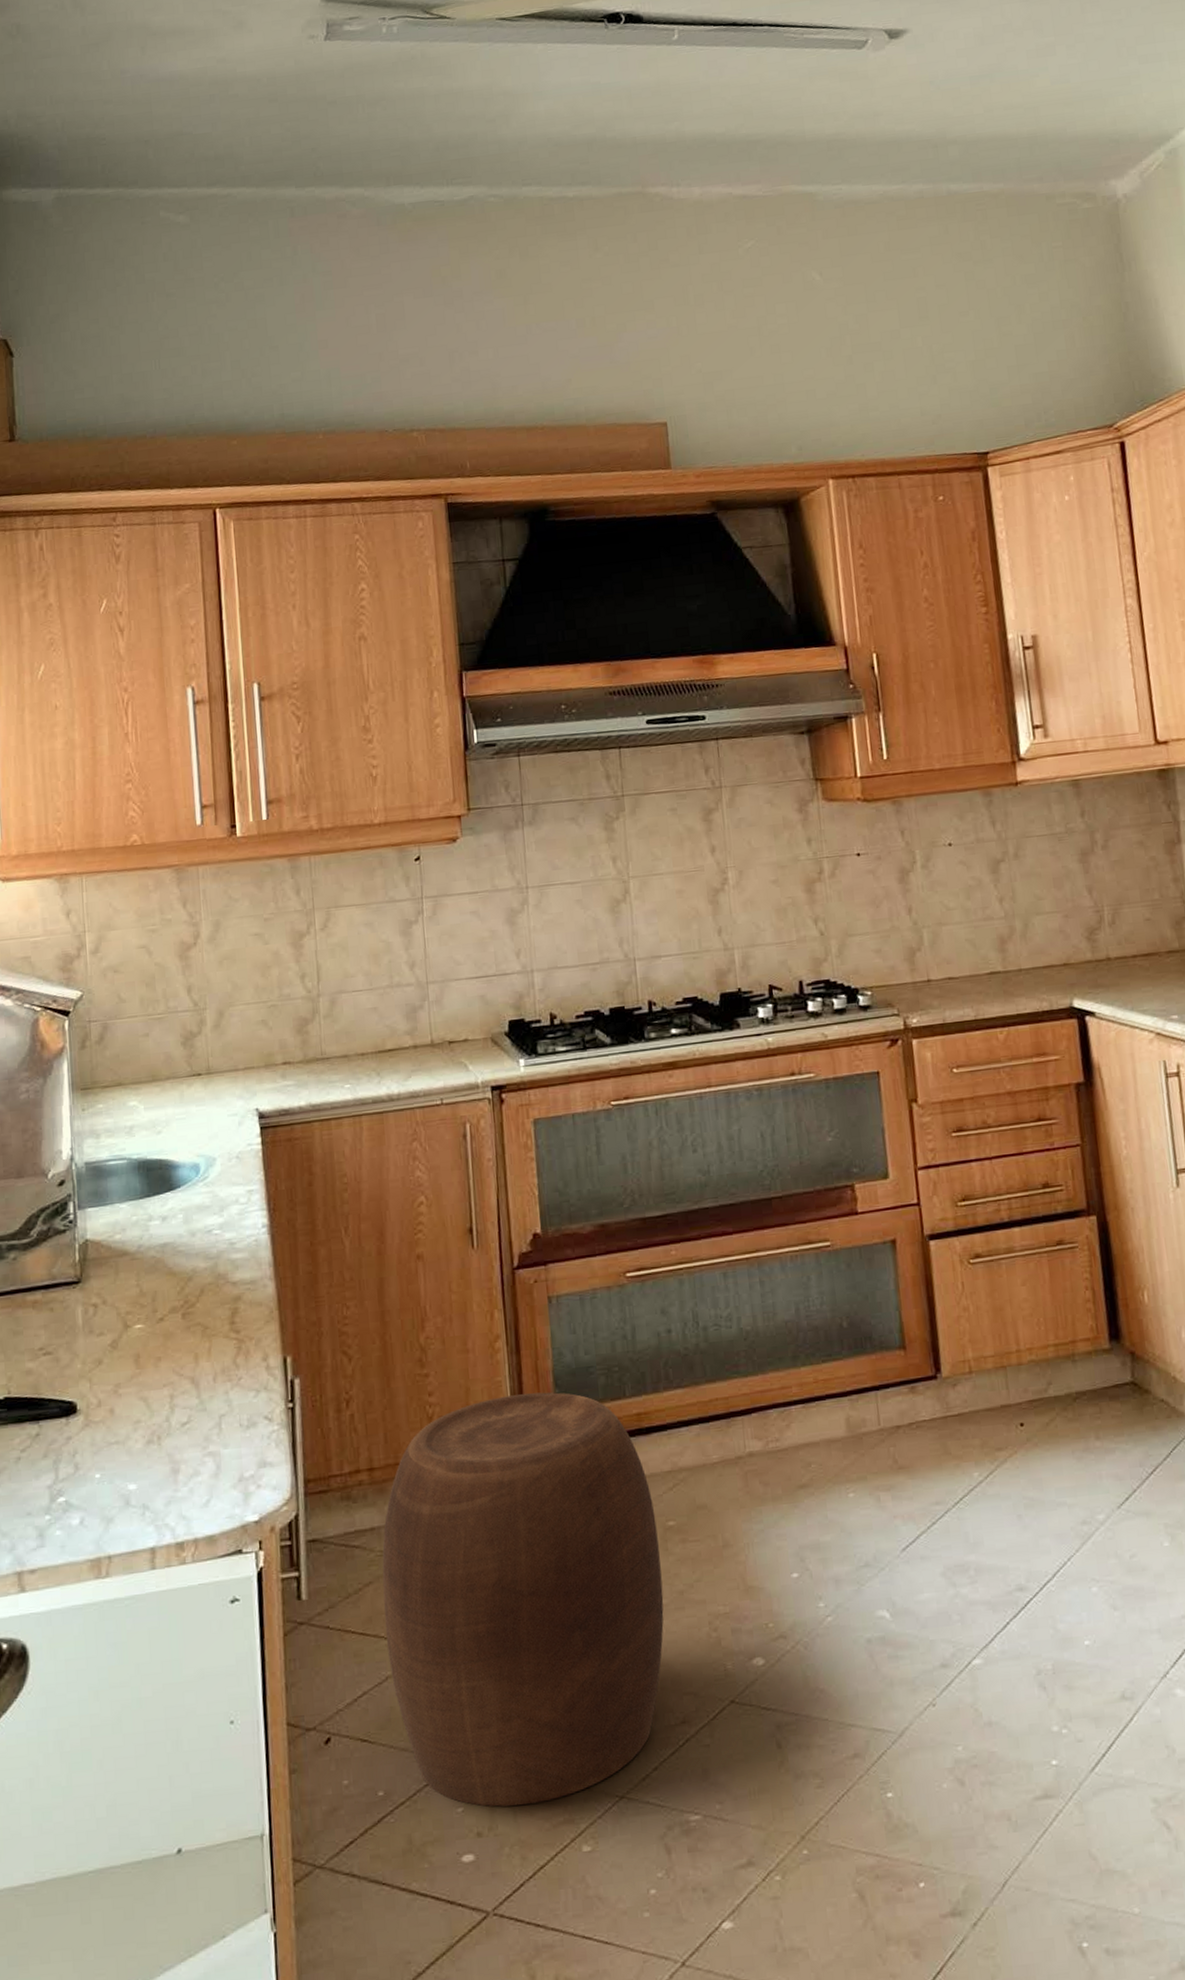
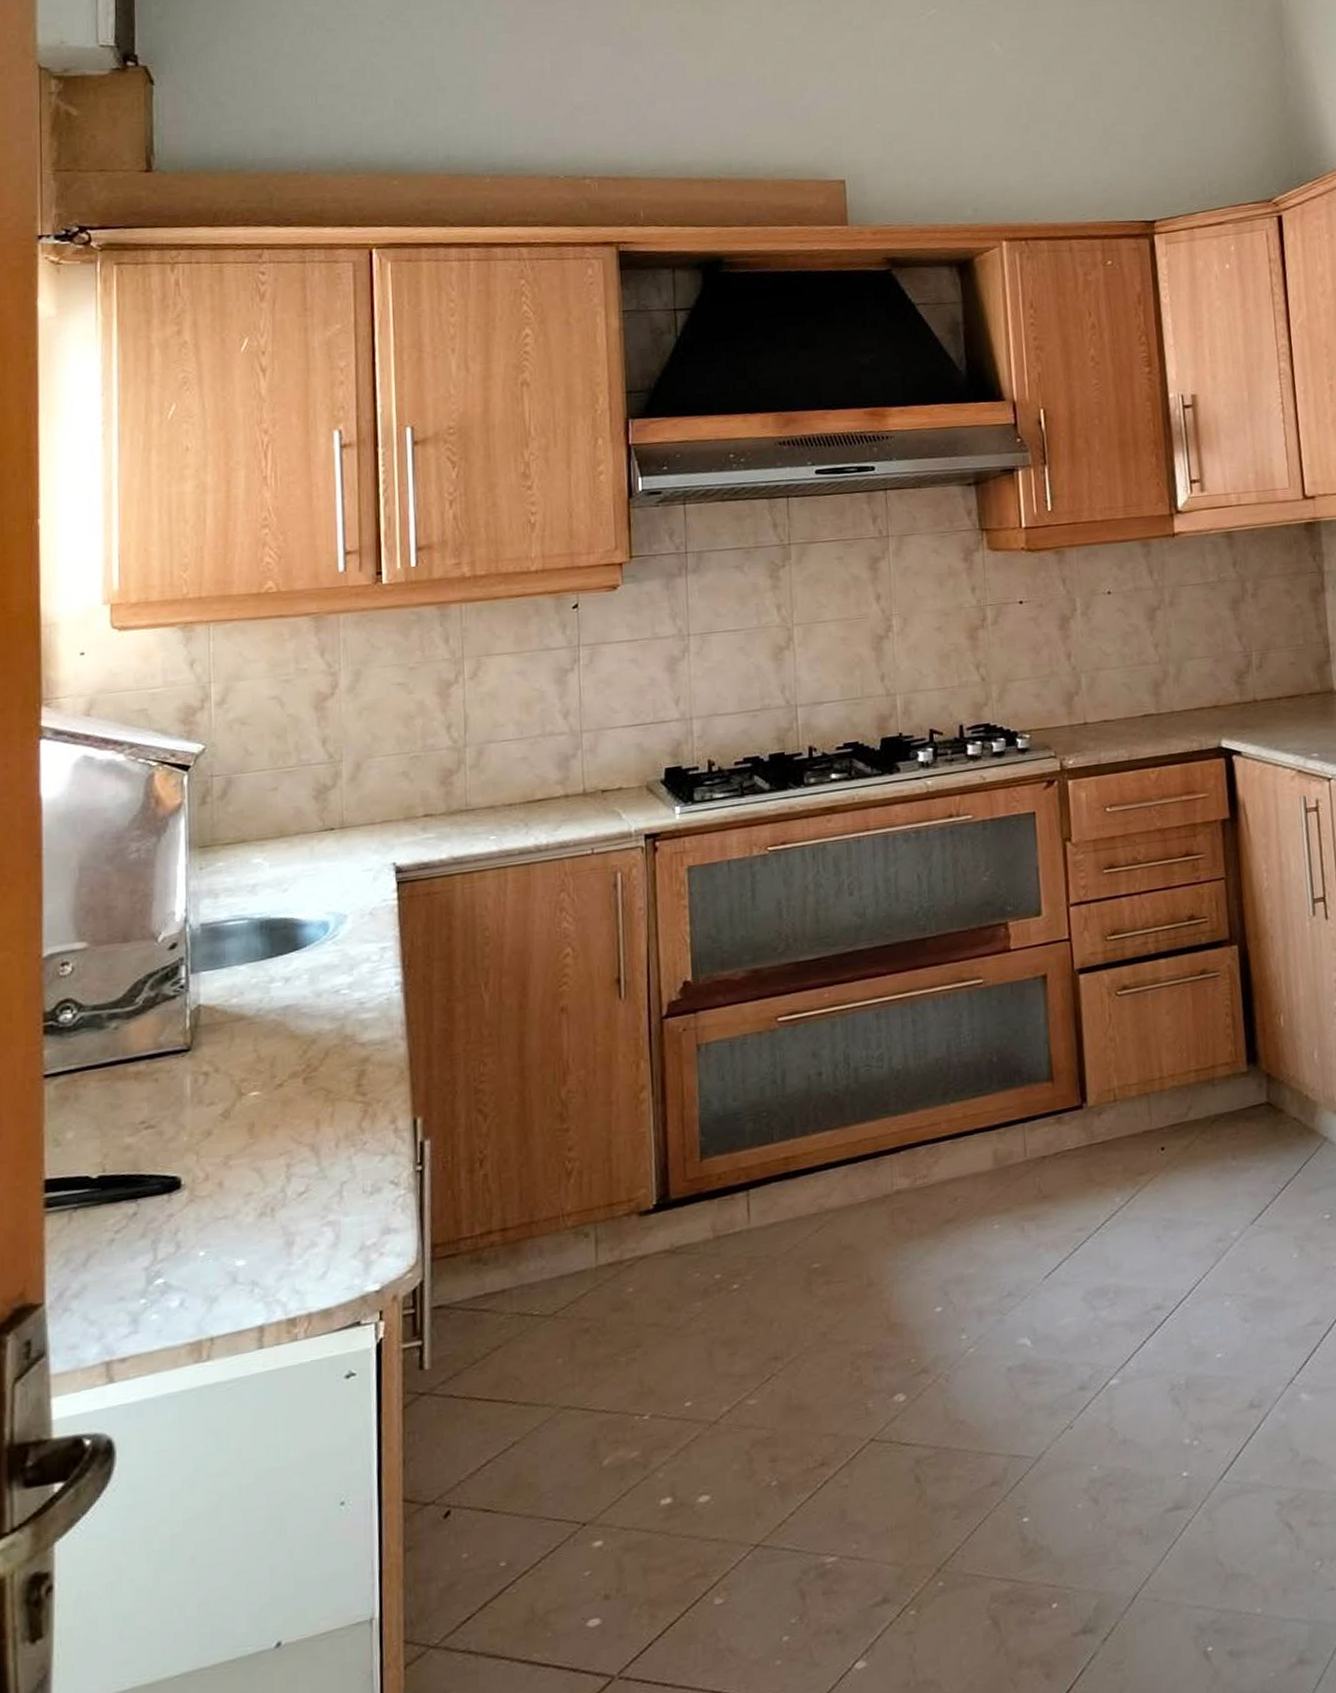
stool: present [382,1392,664,1807] -> none [512,1140,806,1568]

